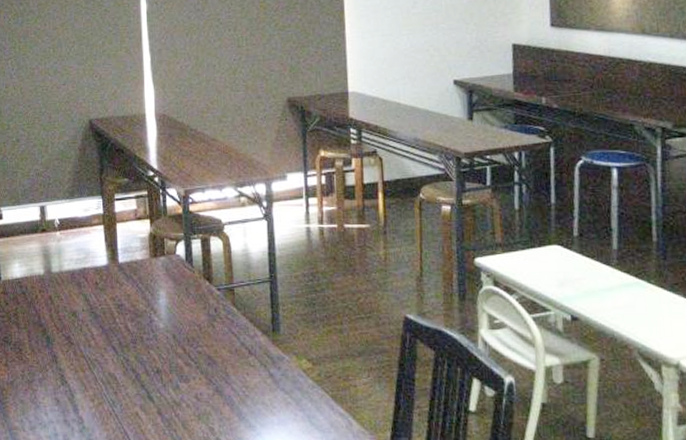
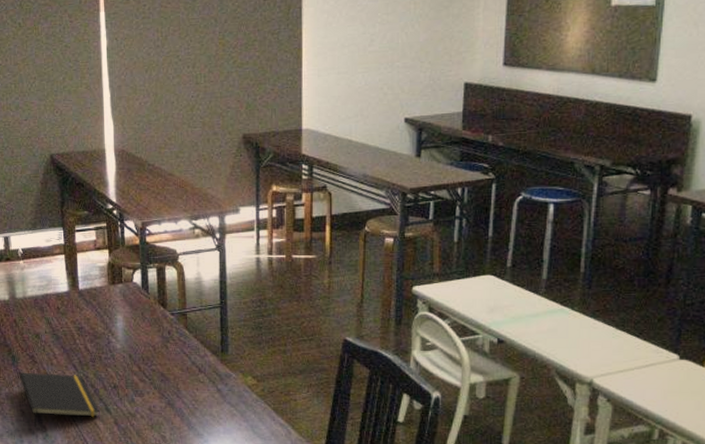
notepad: none [55,355,142,418] -> present [20,372,100,427]

